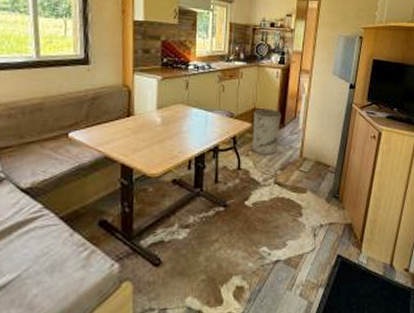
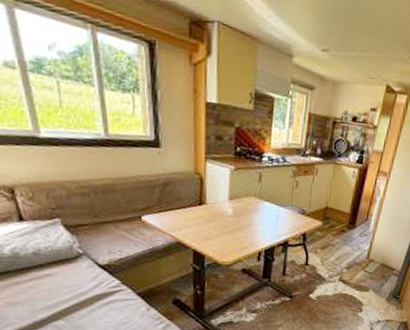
trash can: present [252,109,282,155] -> none [321,208,354,254]

